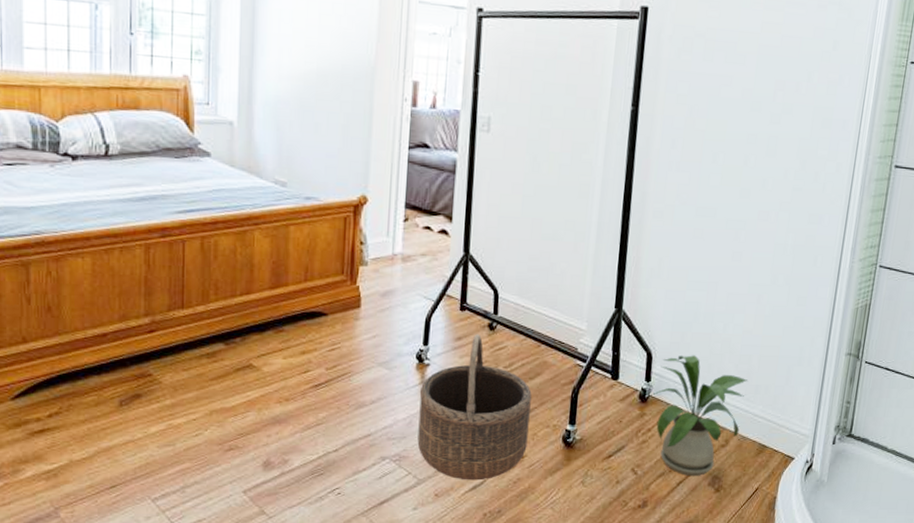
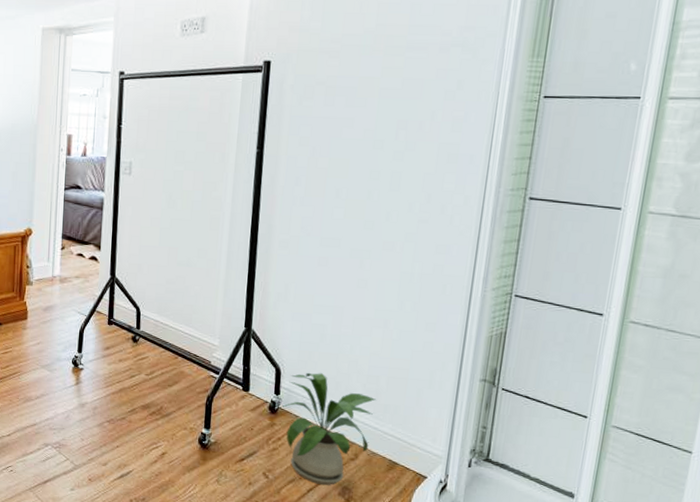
basket: present [417,334,532,481] -> none [74,345,170,471]

